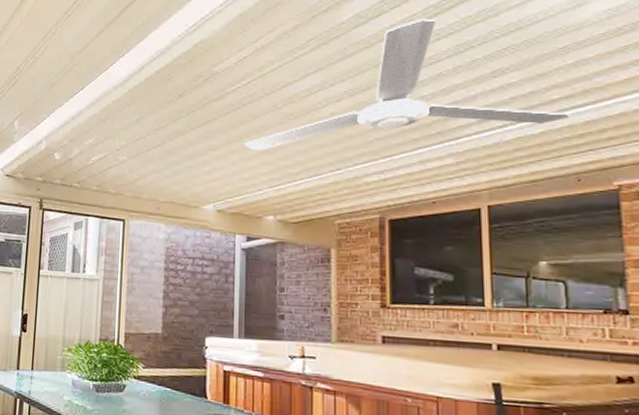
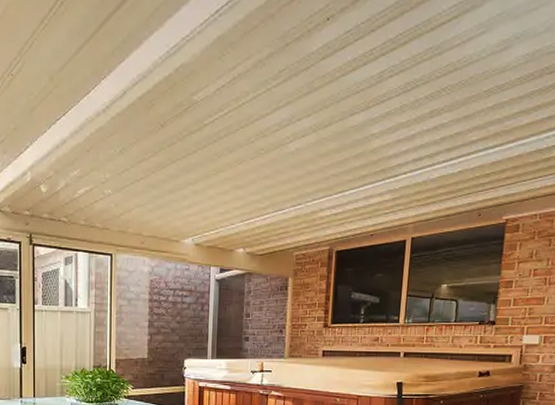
ceiling fan: present [245,18,572,151] -> none [220,53,484,186]

